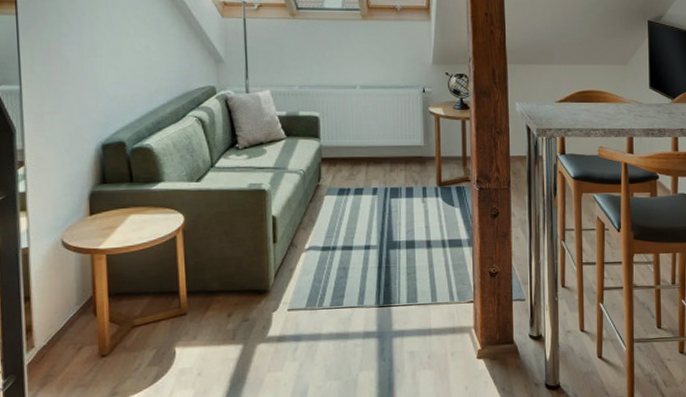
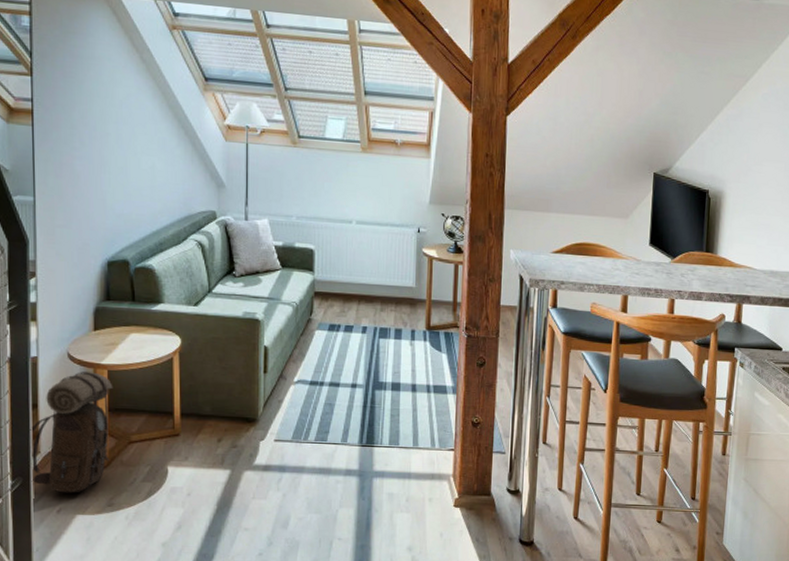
backpack: none [22,258,113,387] -> present [30,371,113,493]

